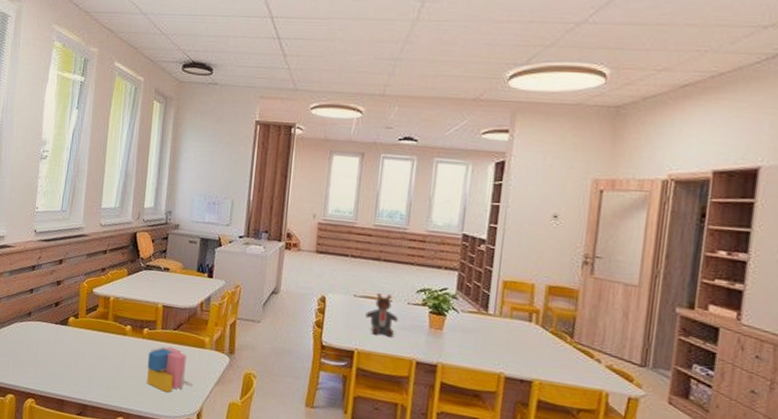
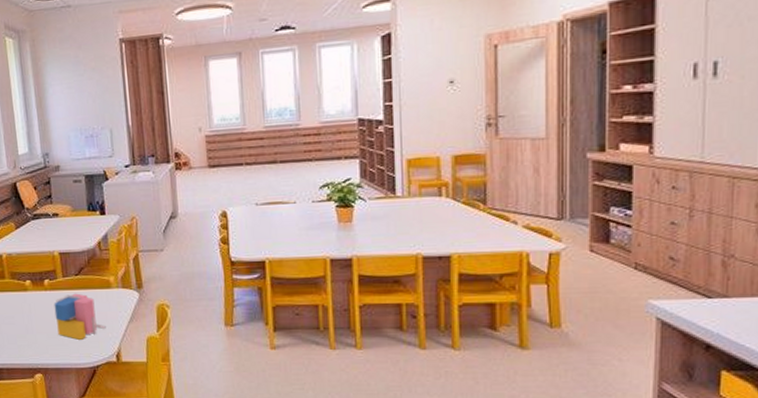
teddy bear: present [365,293,399,337] -> none [271,196,306,240]

